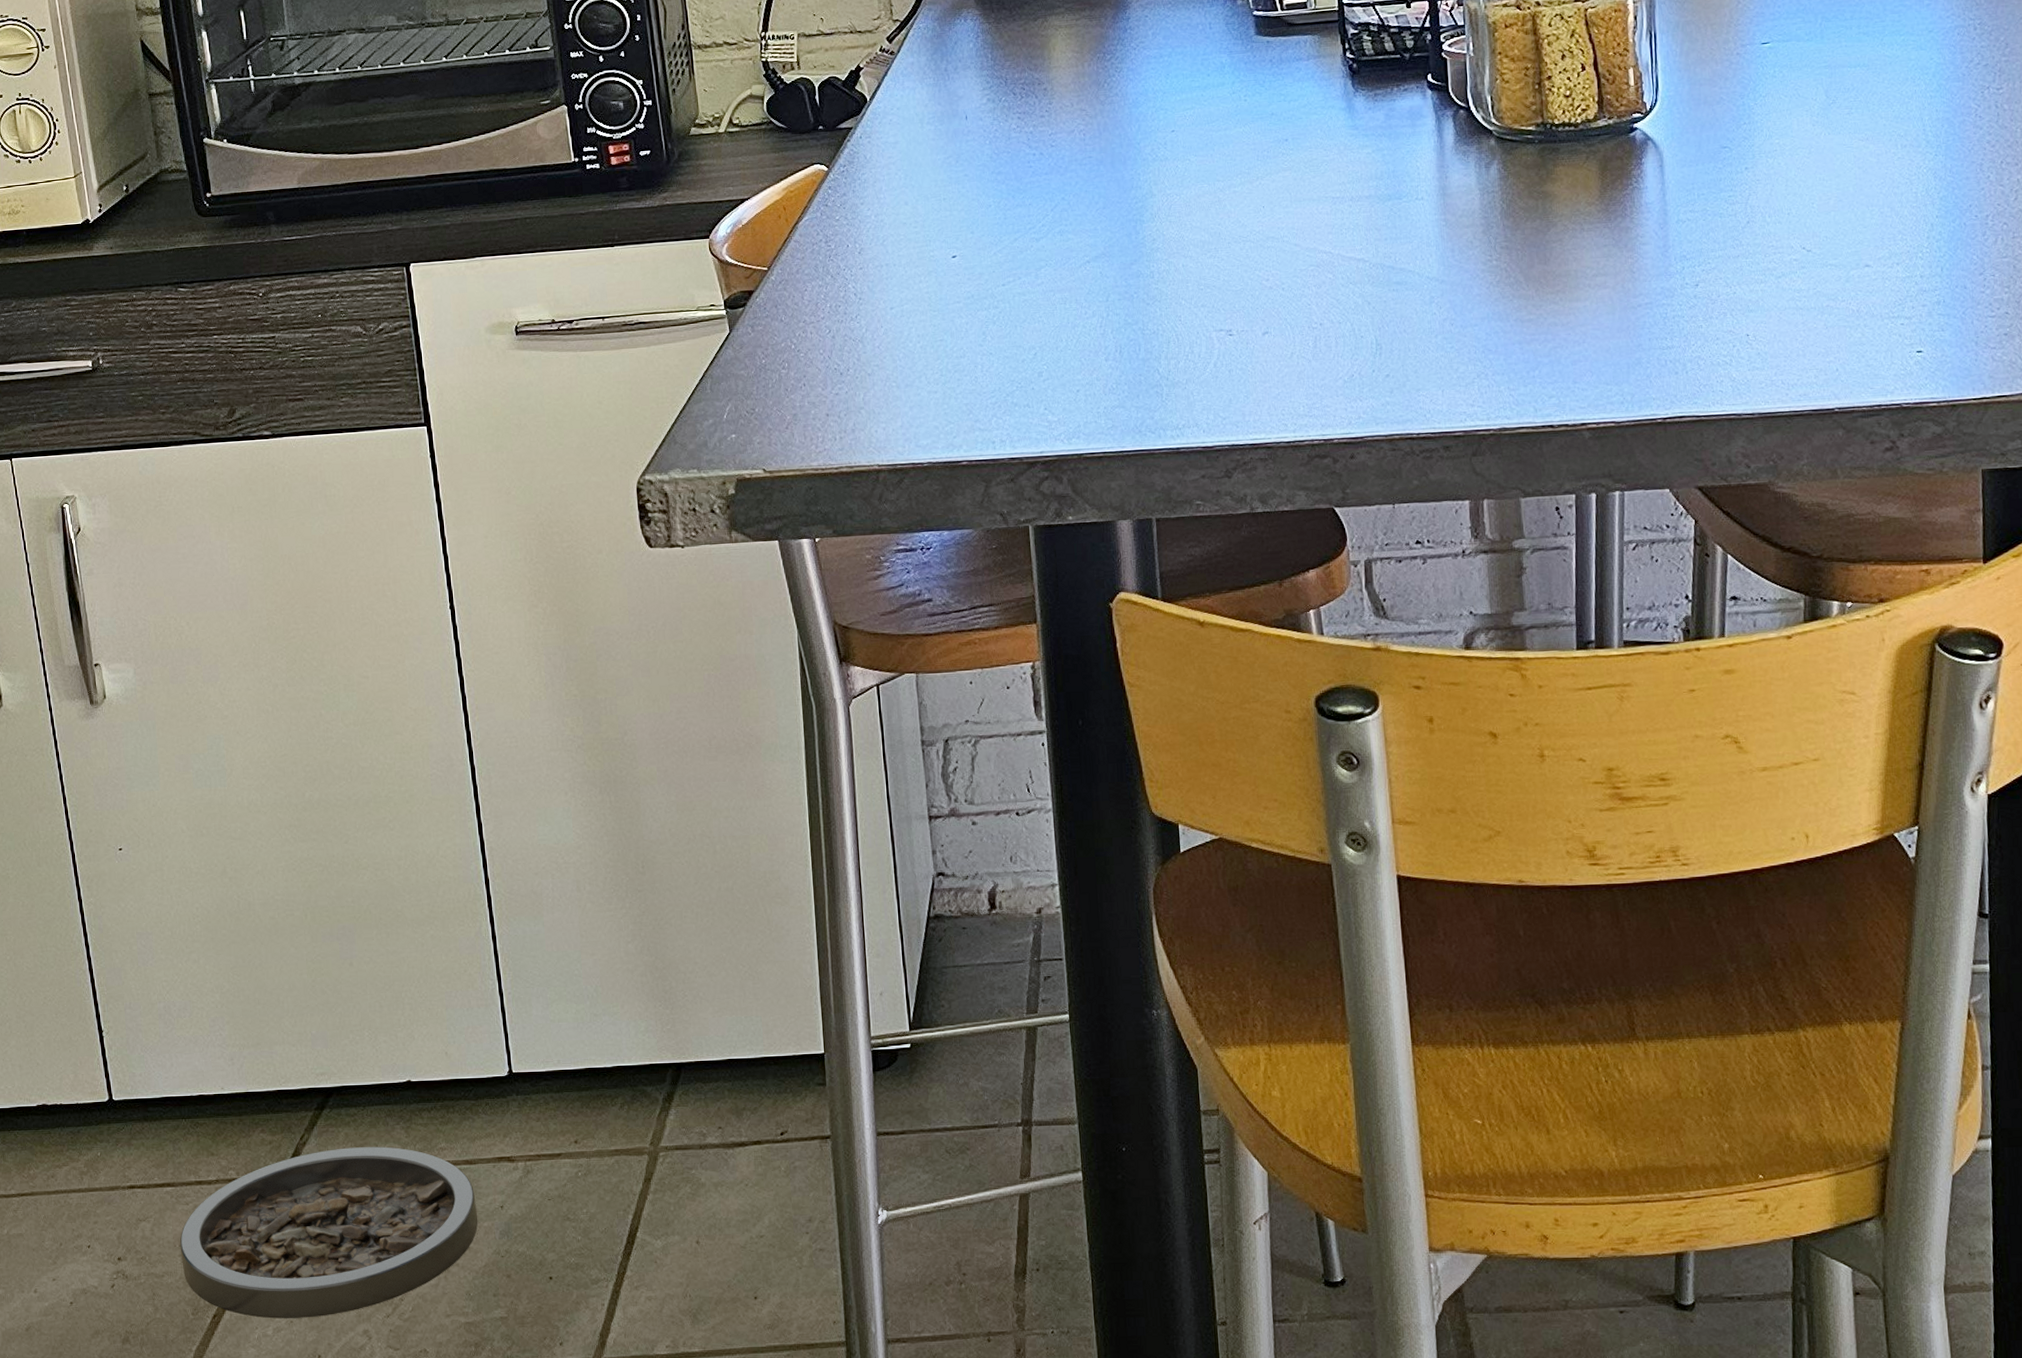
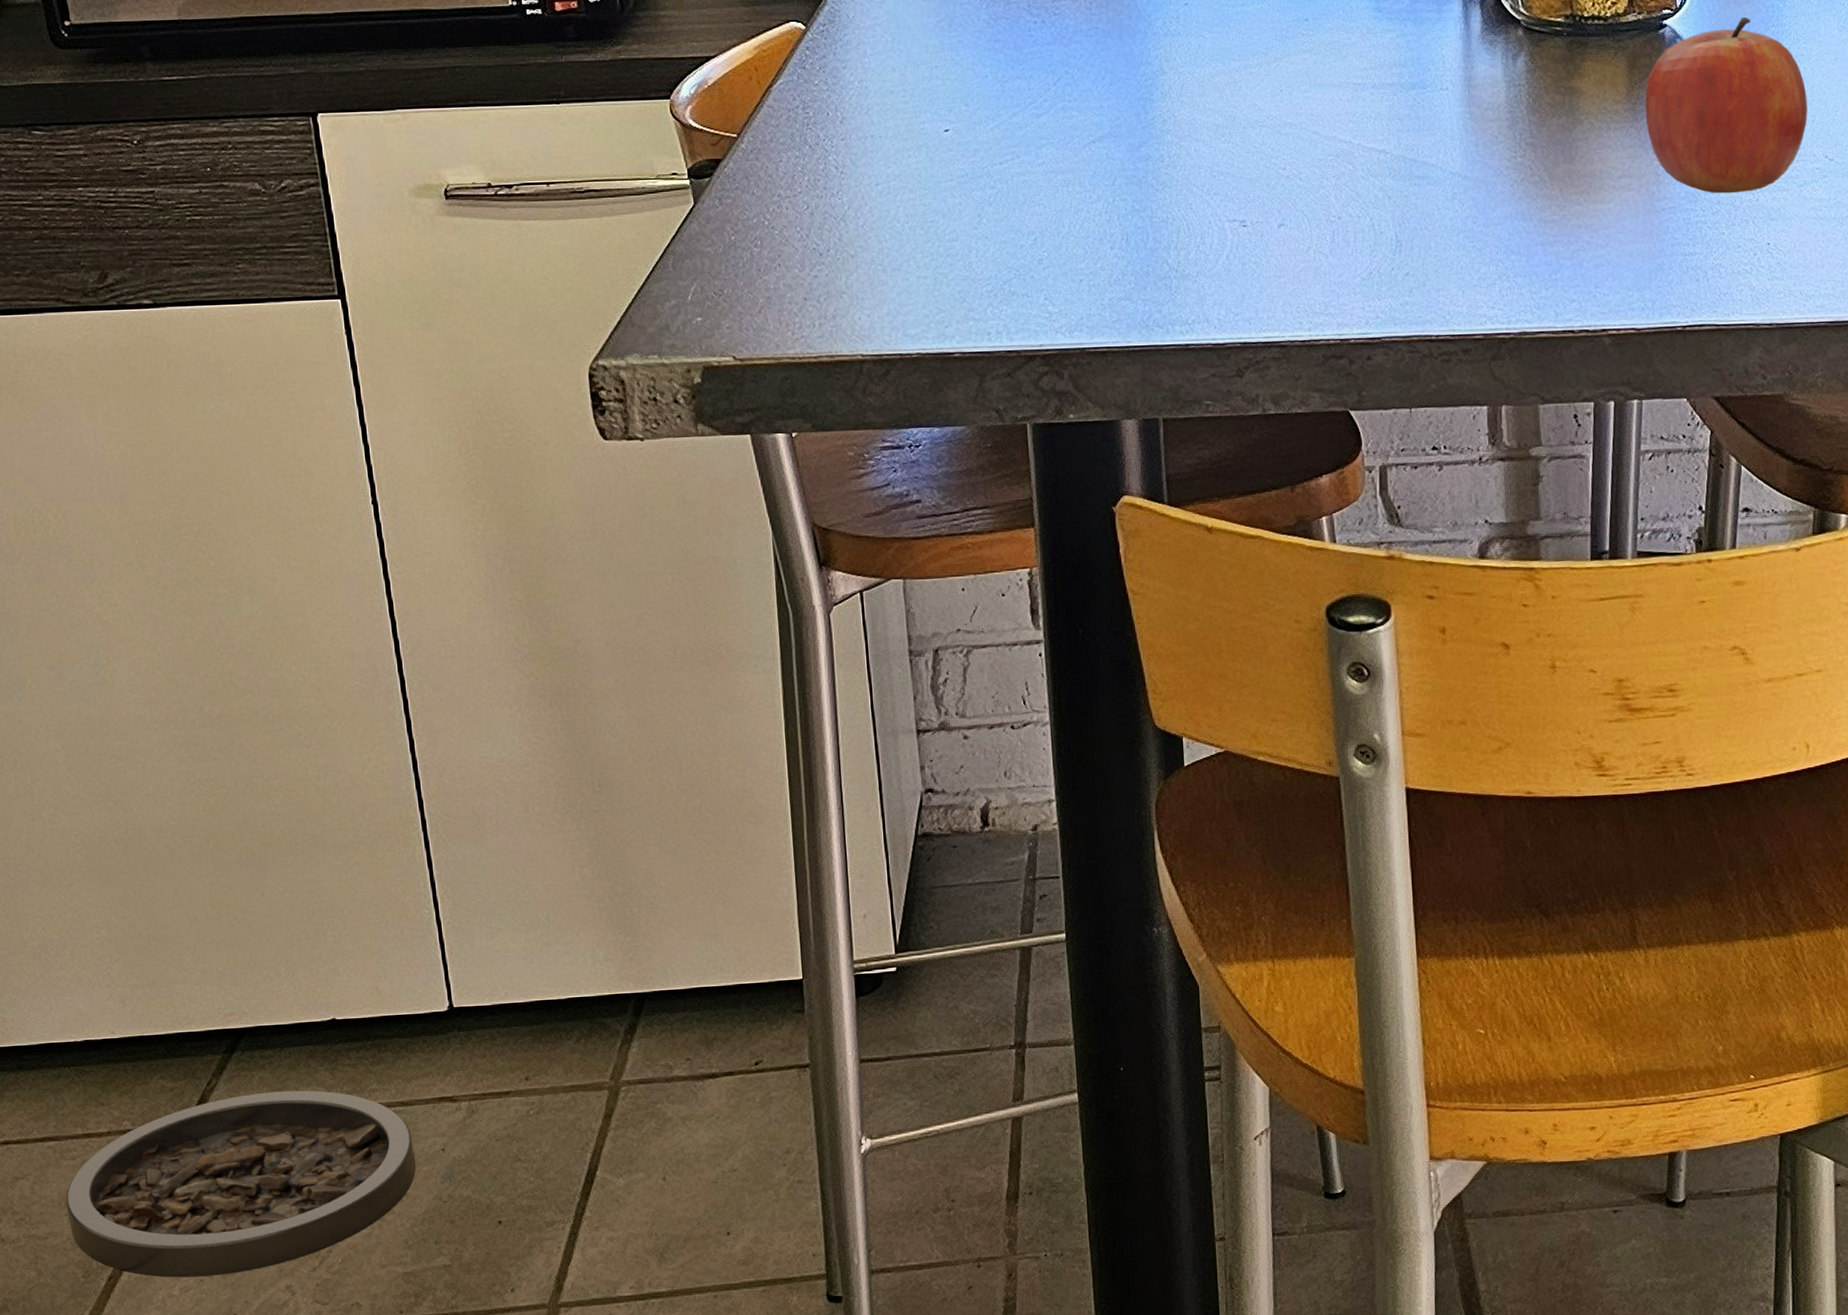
fruit: none [1617,116,1783,288] -> present [1645,16,1808,194]

